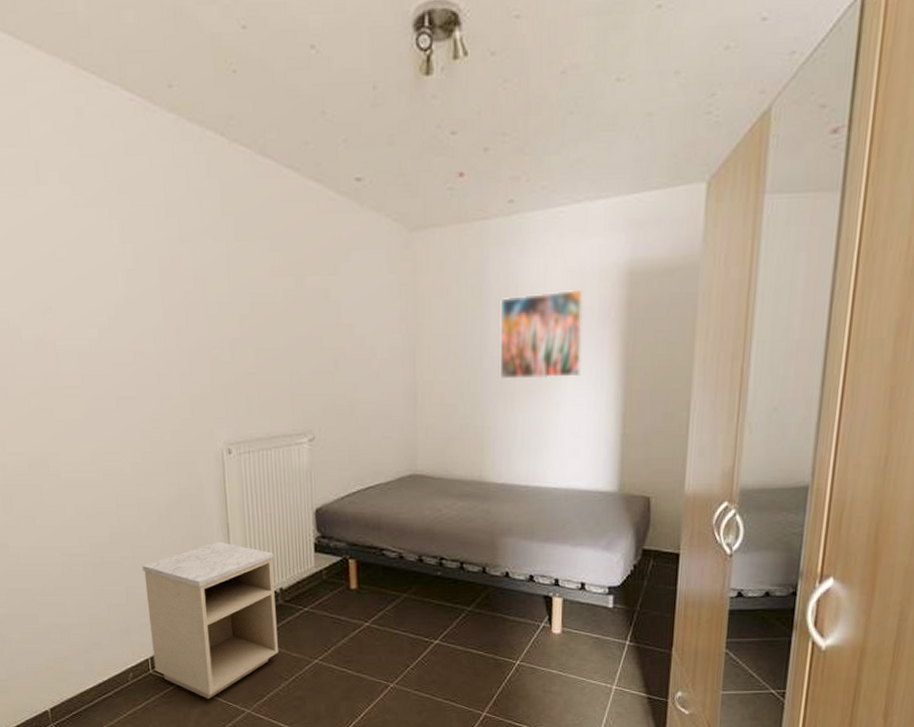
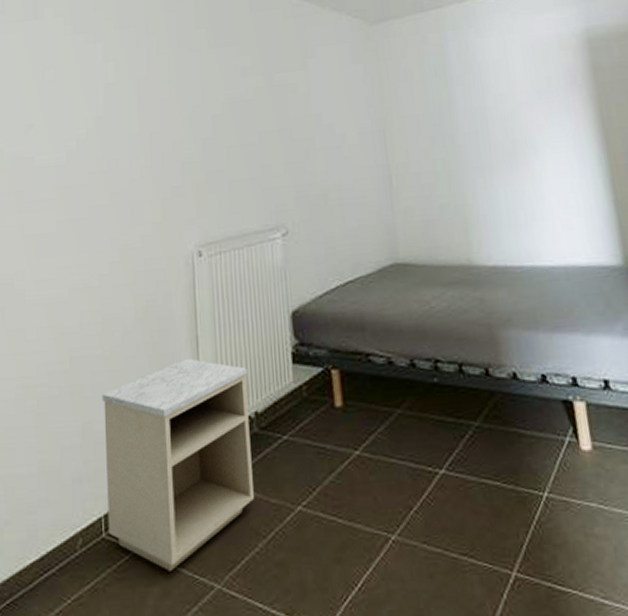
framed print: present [499,290,584,380] -> none [464,60,558,154]

